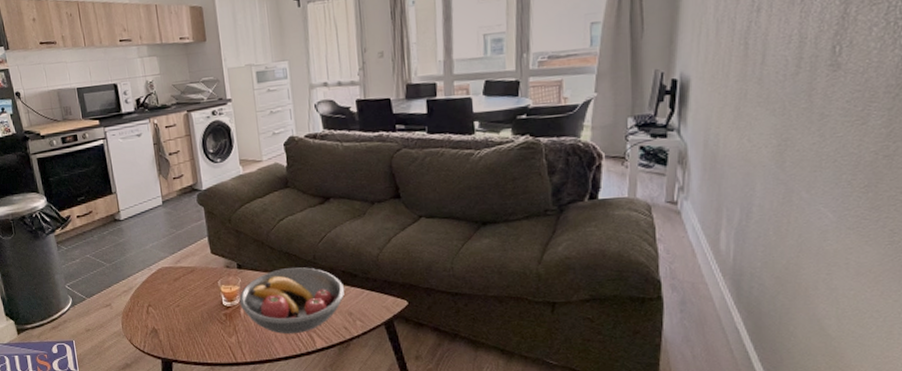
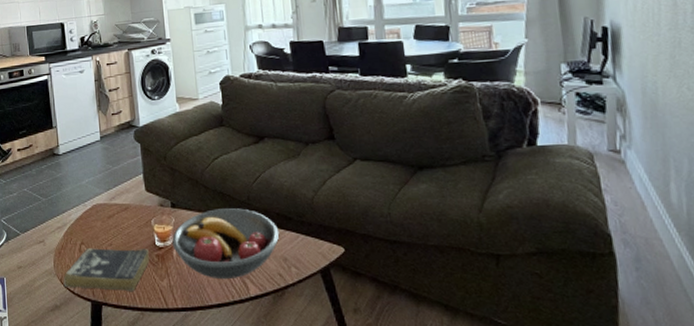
book: none [132,308,217,349] -> present [63,248,149,292]

